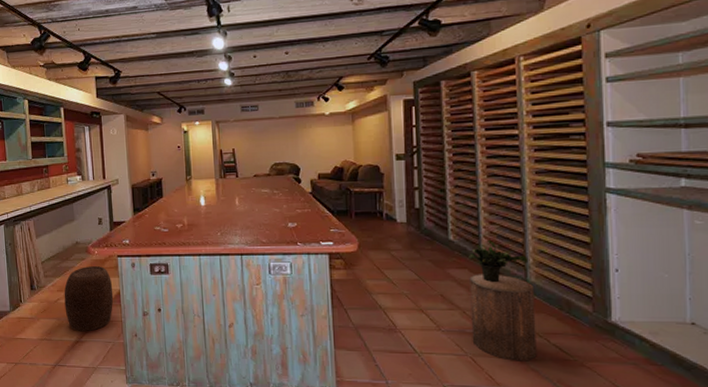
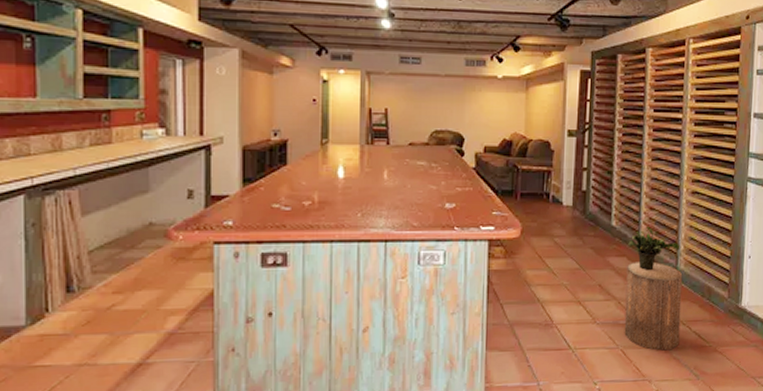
stool: present [64,266,114,332] -> none [123,257,203,351]

